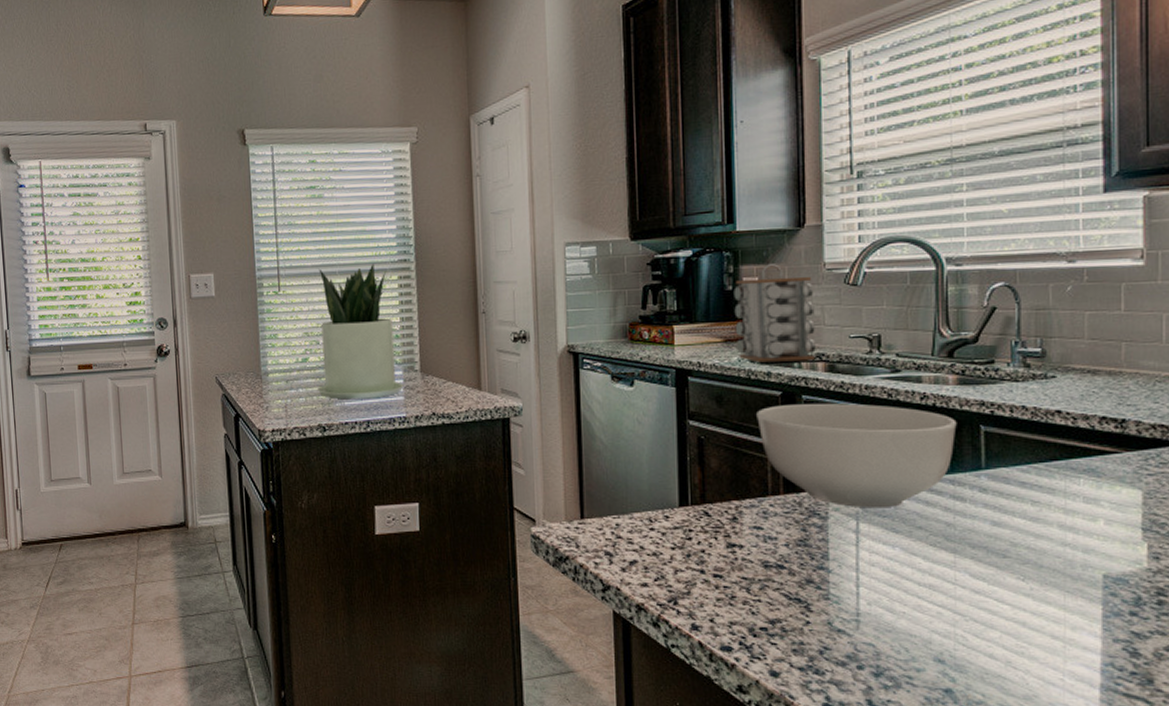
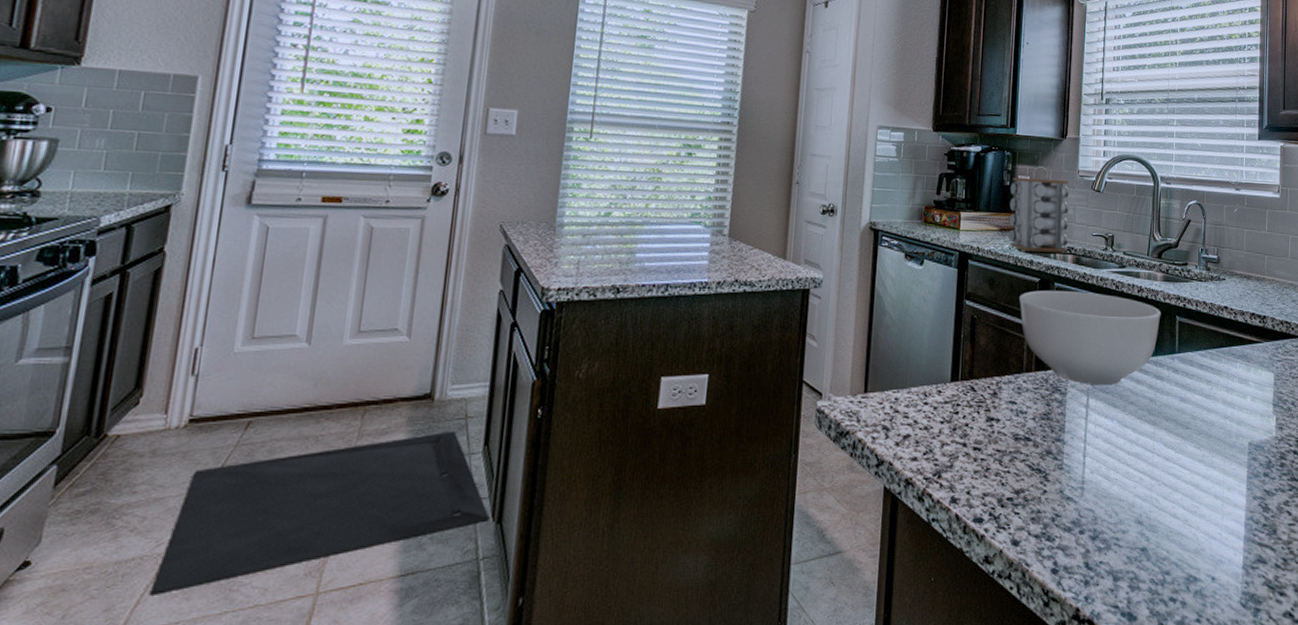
door mat: none [22,553,247,669] -> present [150,431,490,595]
planter: present [317,264,404,400] -> none [616,119,710,261]

